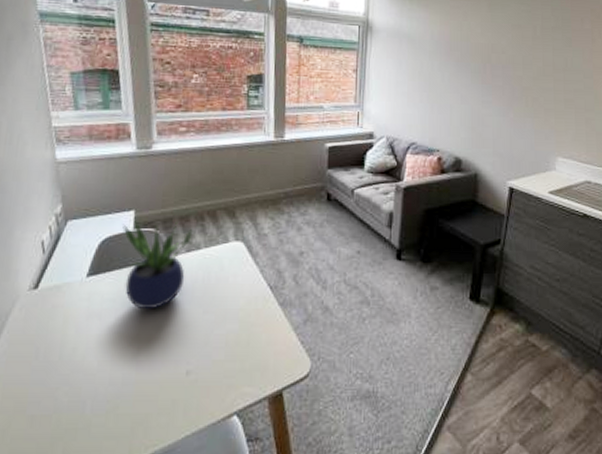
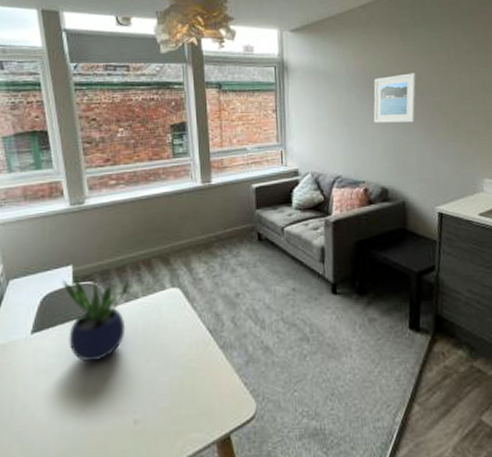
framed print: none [454,45,502,95] -> present [373,73,417,123]

